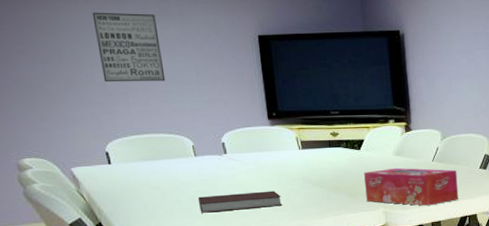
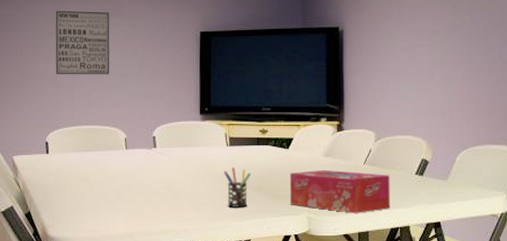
notebook: present [197,191,283,213] -> none [122,188,204,208]
pen holder: none [299,169,327,207] -> present [224,167,251,208]

